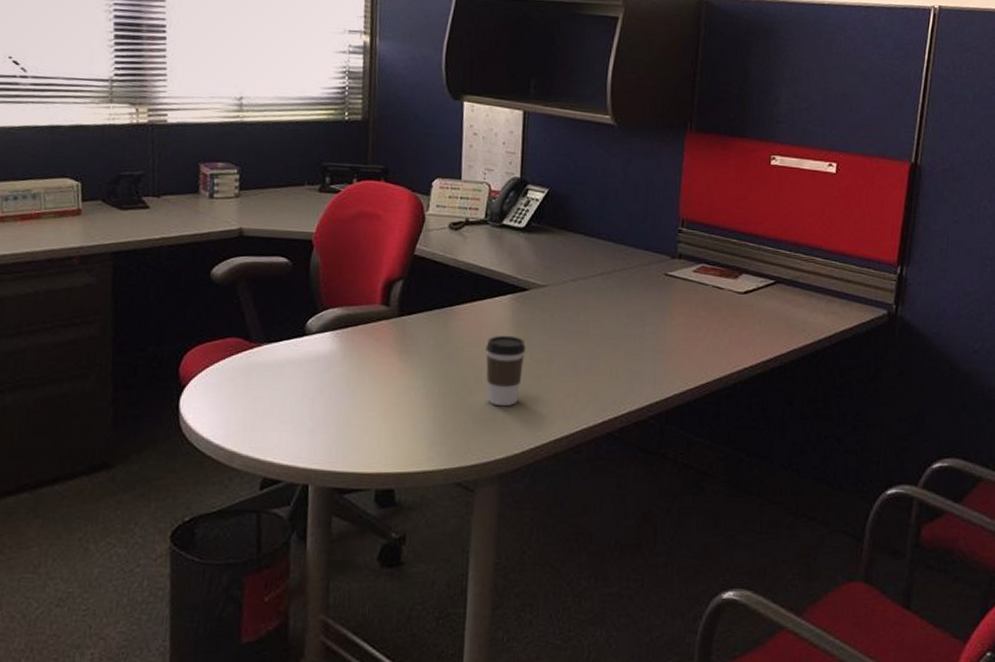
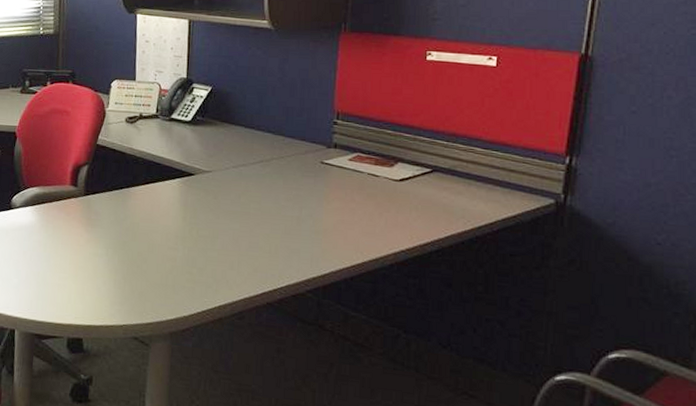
coffee cup: present [486,335,526,407] -> none [158,213,193,275]

